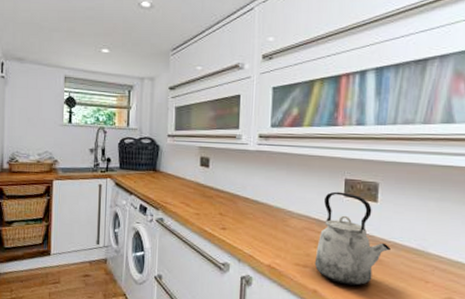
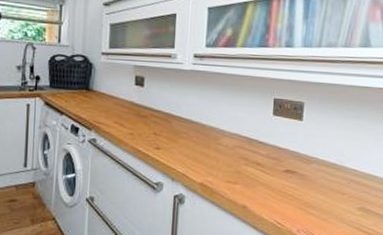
kettle: present [314,191,391,286] -> none [244,110,313,200]

